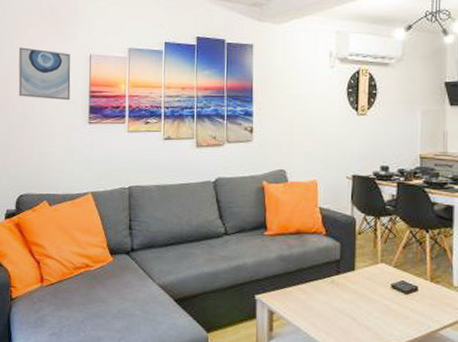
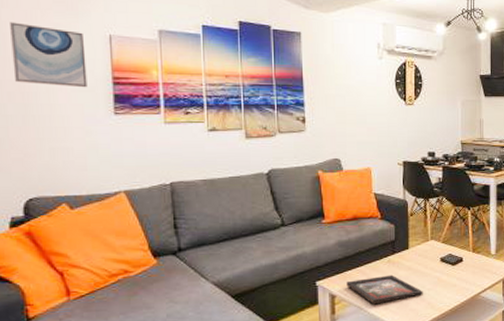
decorative tray: none [286,296,370,327] -> present [346,275,423,305]

